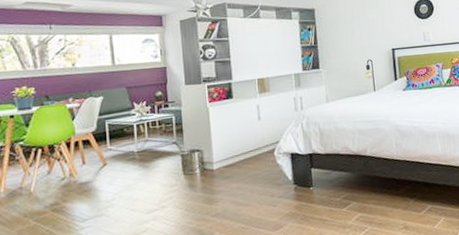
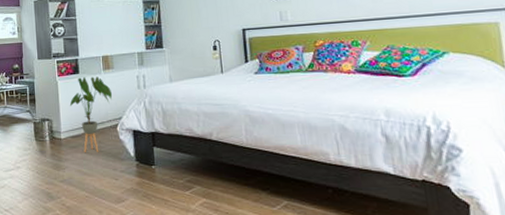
house plant: none [222,100,269,182] -> present [69,76,113,152]

